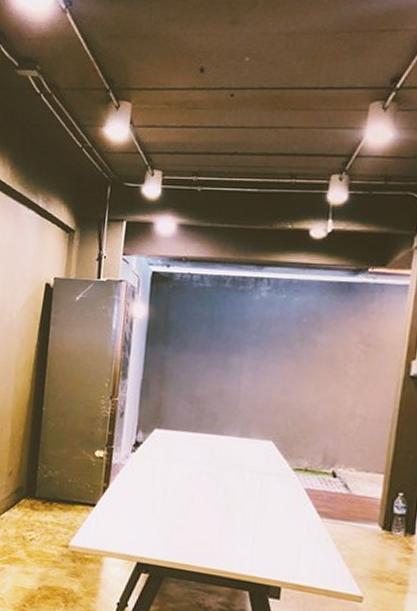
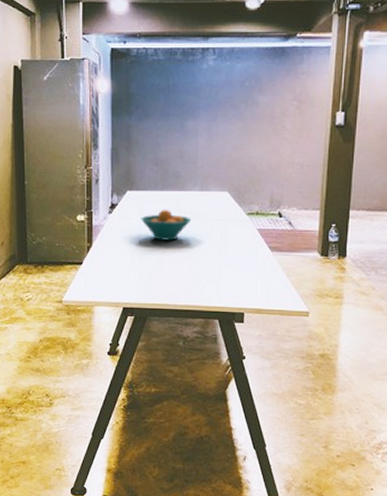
fruit bowl: none [167,453,227,491] -> present [141,209,192,241]

